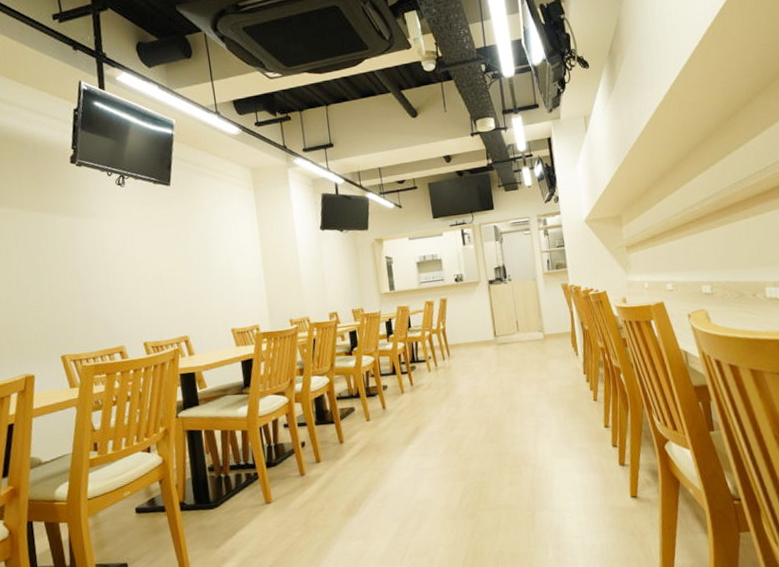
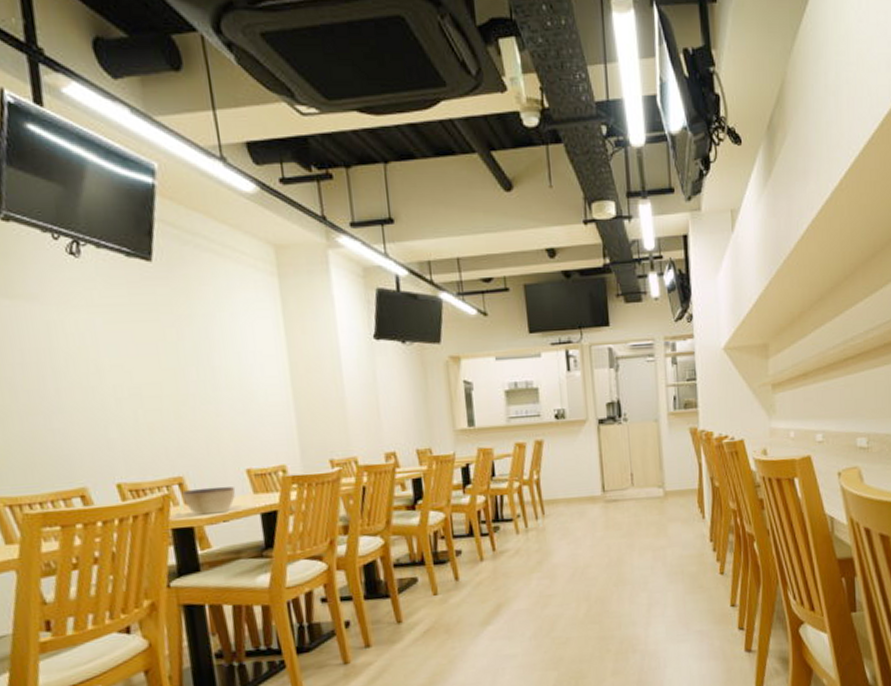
bowl: none [187,342,224,364] -> present [181,486,236,516]

